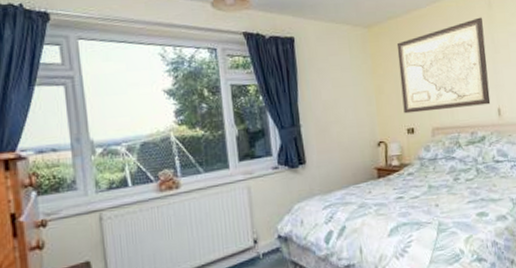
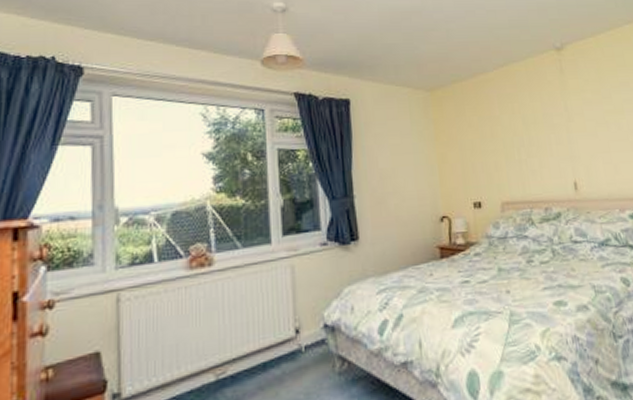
wall art: present [396,17,491,114] -> none [461,83,566,186]

